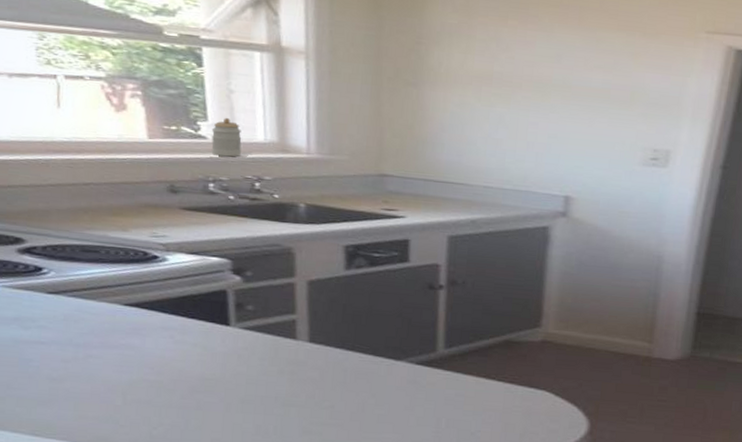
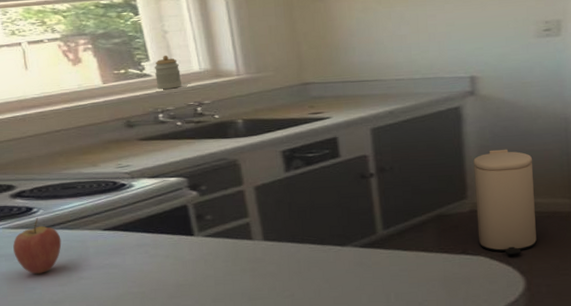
fruit: none [12,279,72,345] -> present [13,217,62,274]
pedal bin: none [546,278,618,395] -> present [473,149,537,255]

